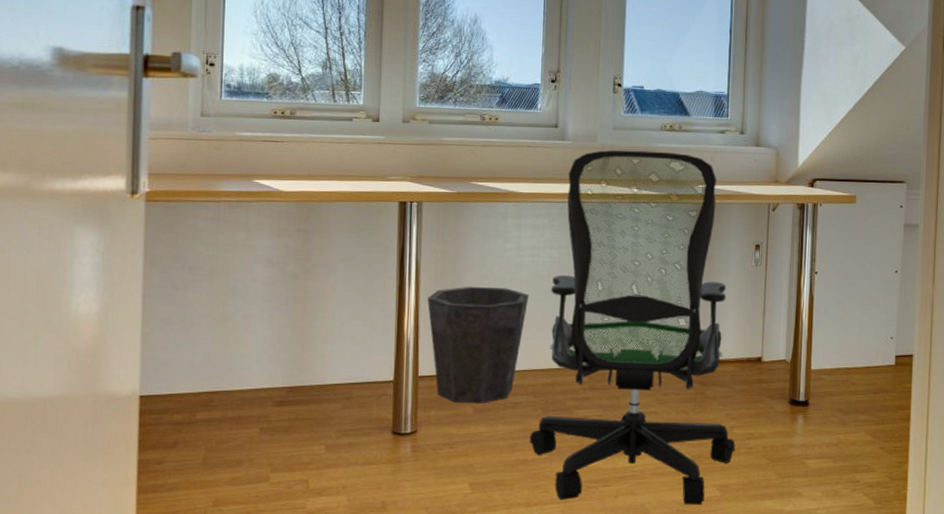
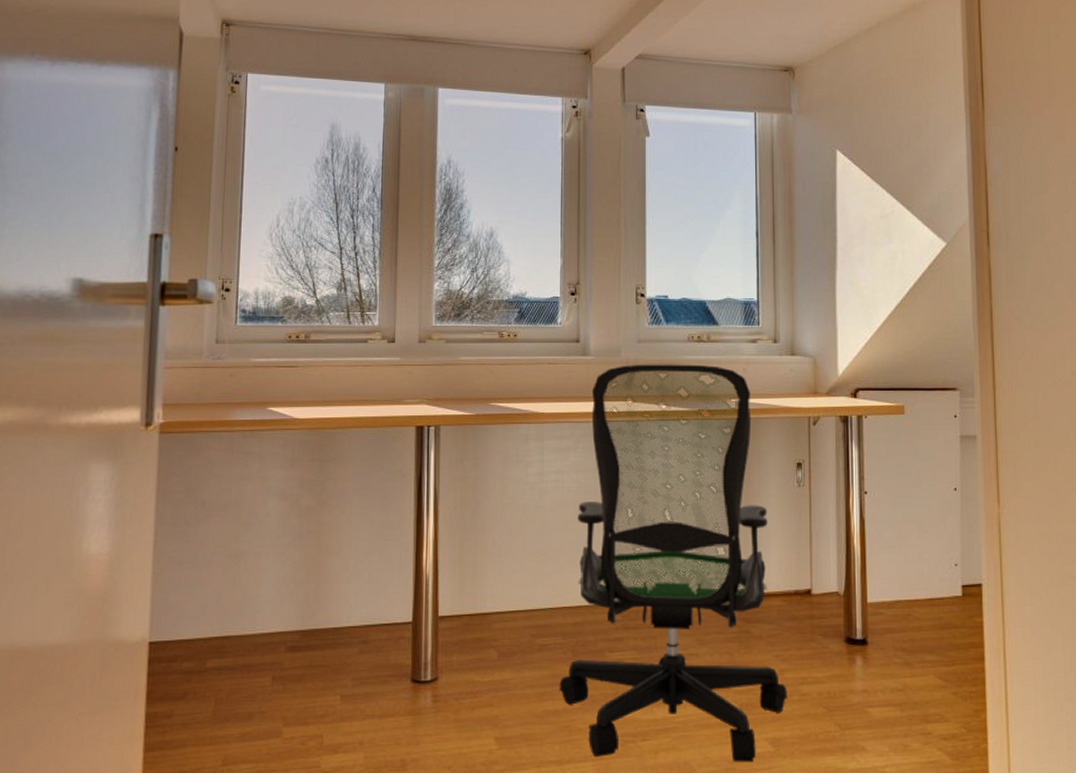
waste bin: present [427,286,529,404] -> none [447,515,555,647]

